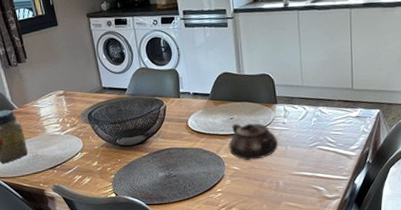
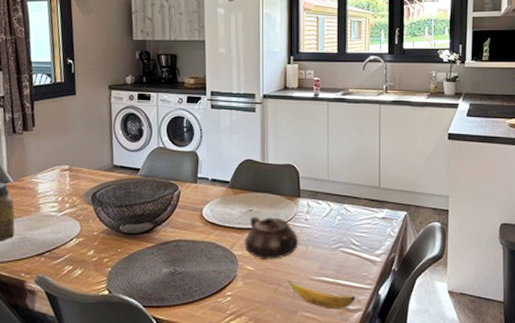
banana: none [270,176,334,199] -> present [287,280,356,310]

